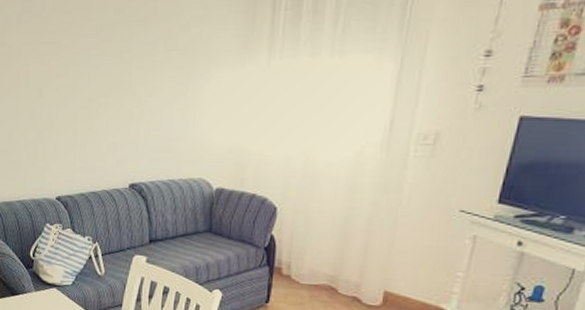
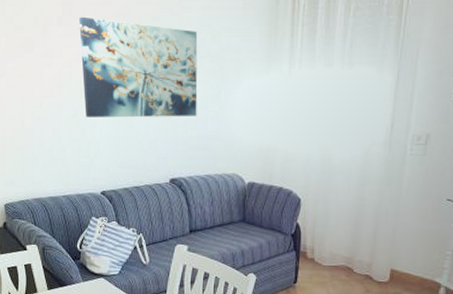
wall art: none [39,12,164,118] -> present [79,16,198,118]

